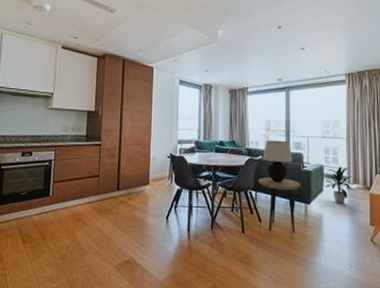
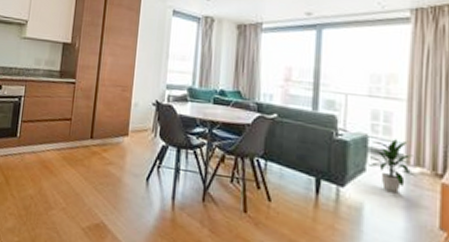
side table: present [258,177,300,231] -> none [270,142,331,221]
table lamp: present [263,140,293,183] -> none [278,94,322,153]

